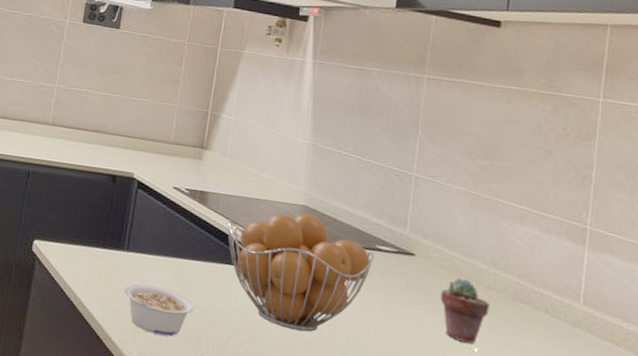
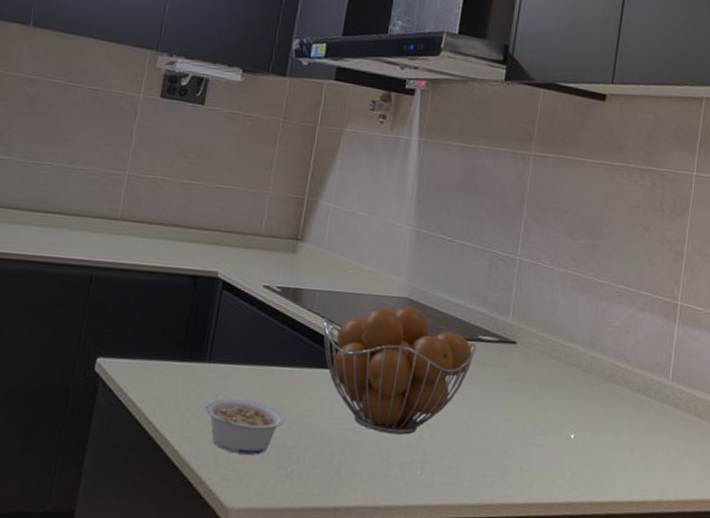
potted succulent: present [441,278,489,344] -> none [540,364,586,430]

